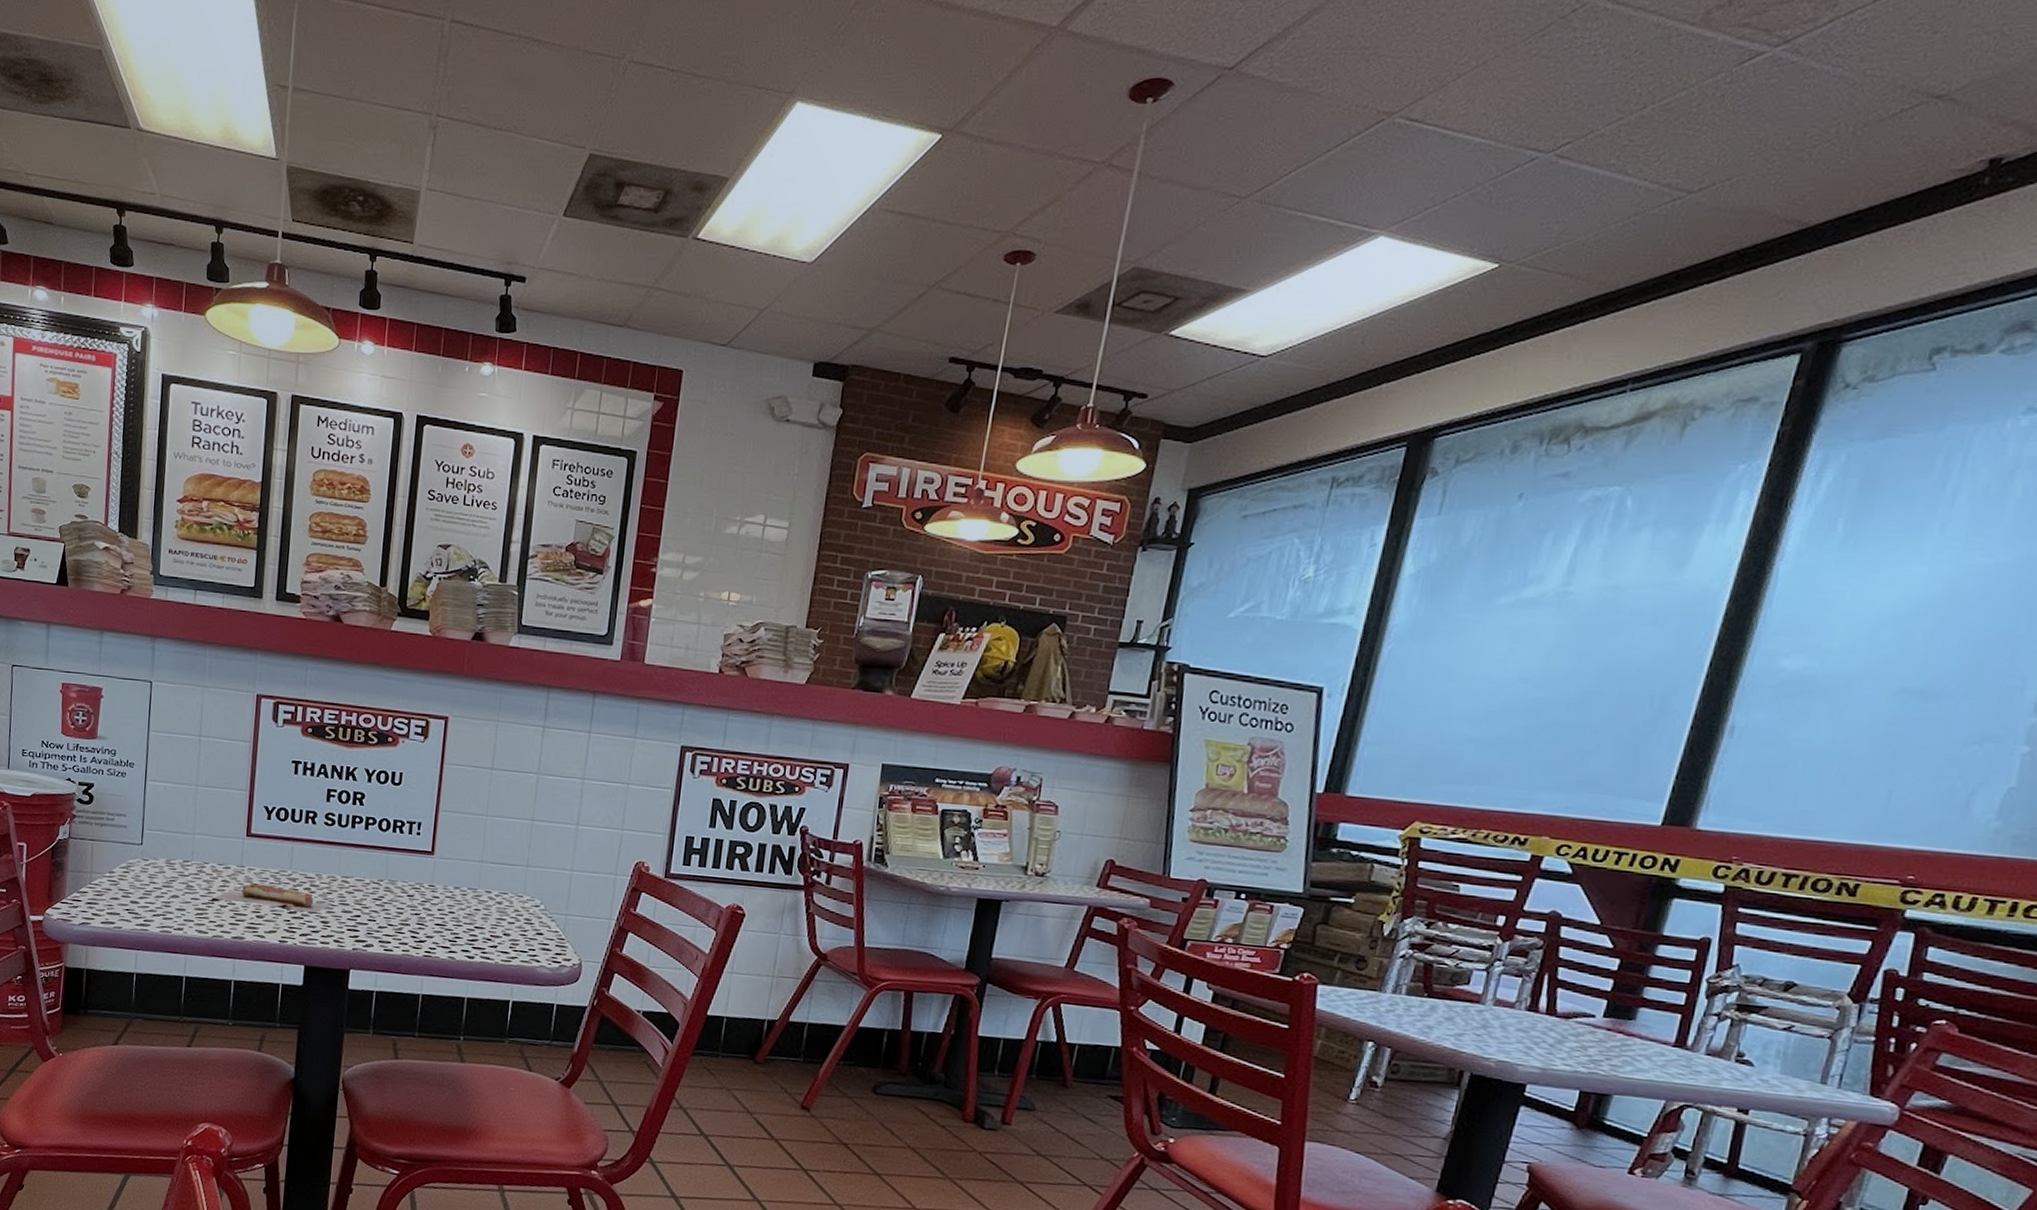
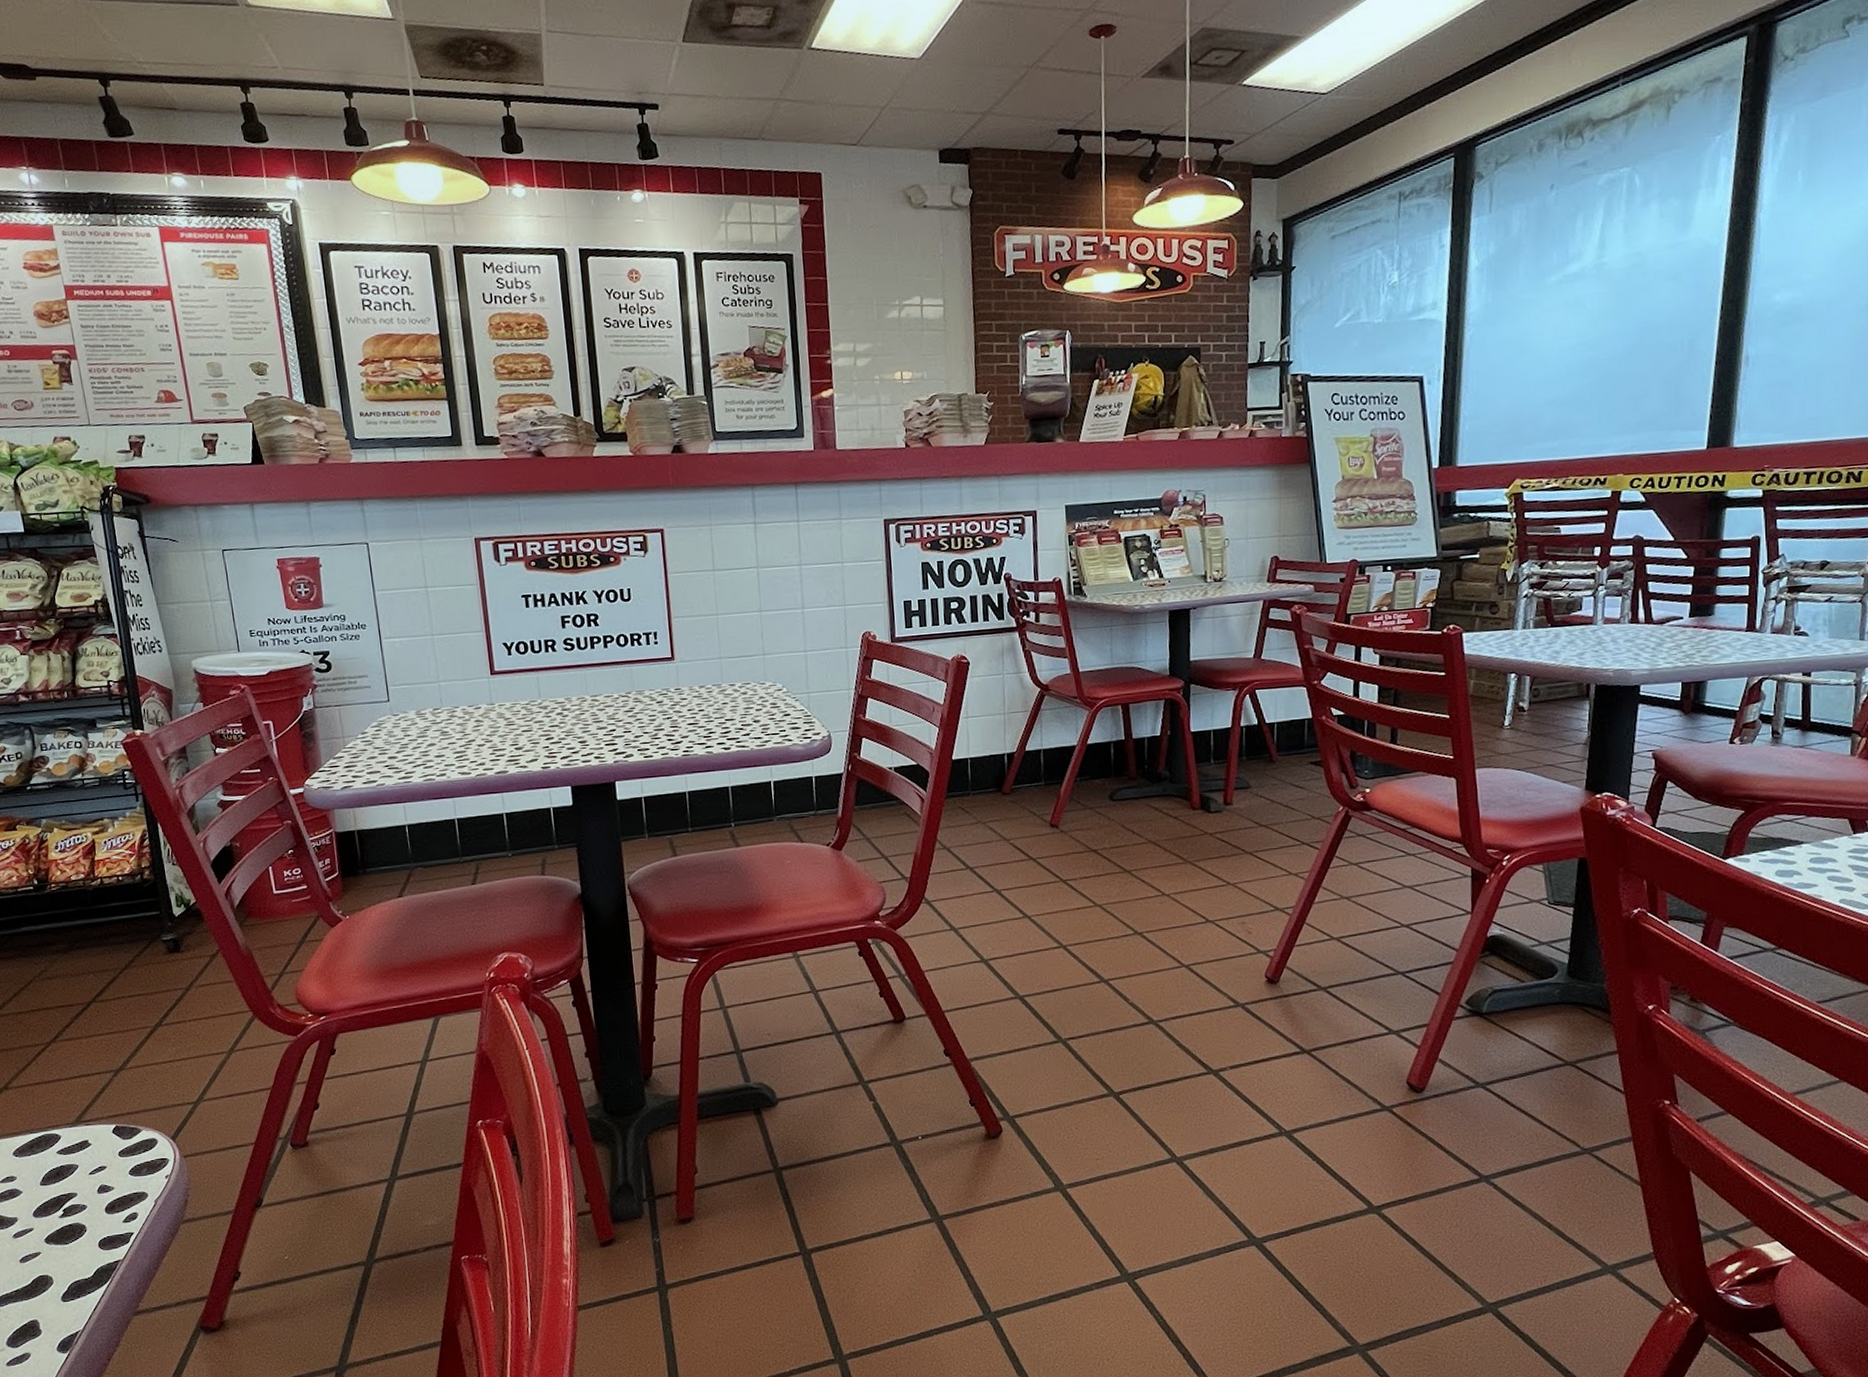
sandwich: present [211,883,332,914] -> none [468,717,586,743]

